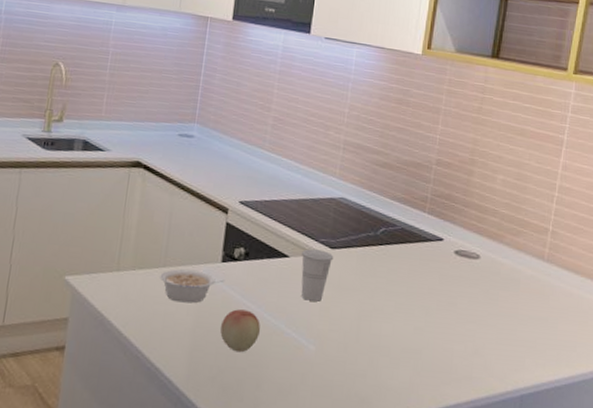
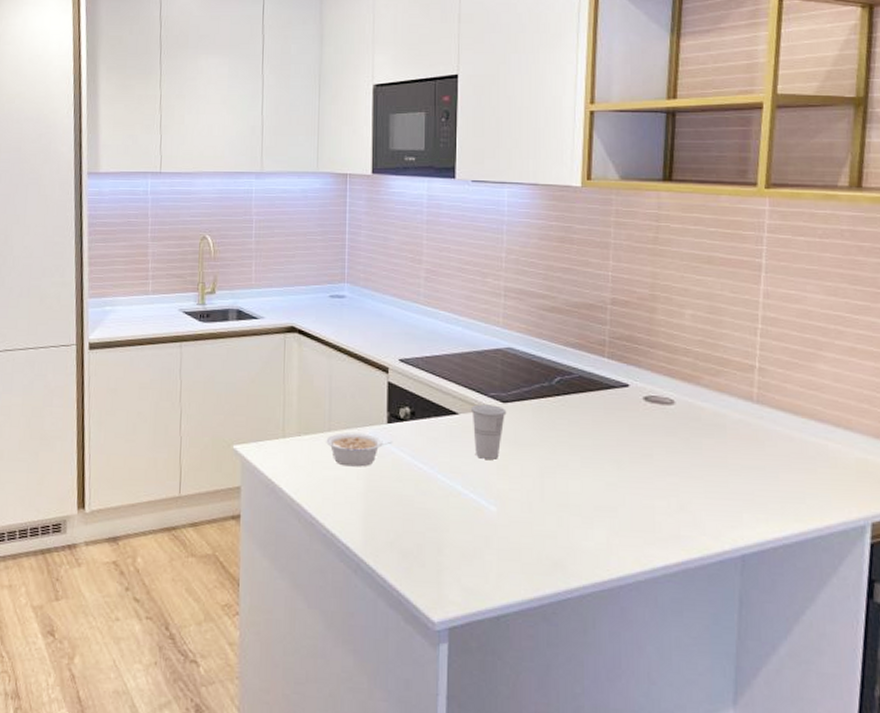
fruit: present [220,309,261,353] -> none [394,471,436,516]

